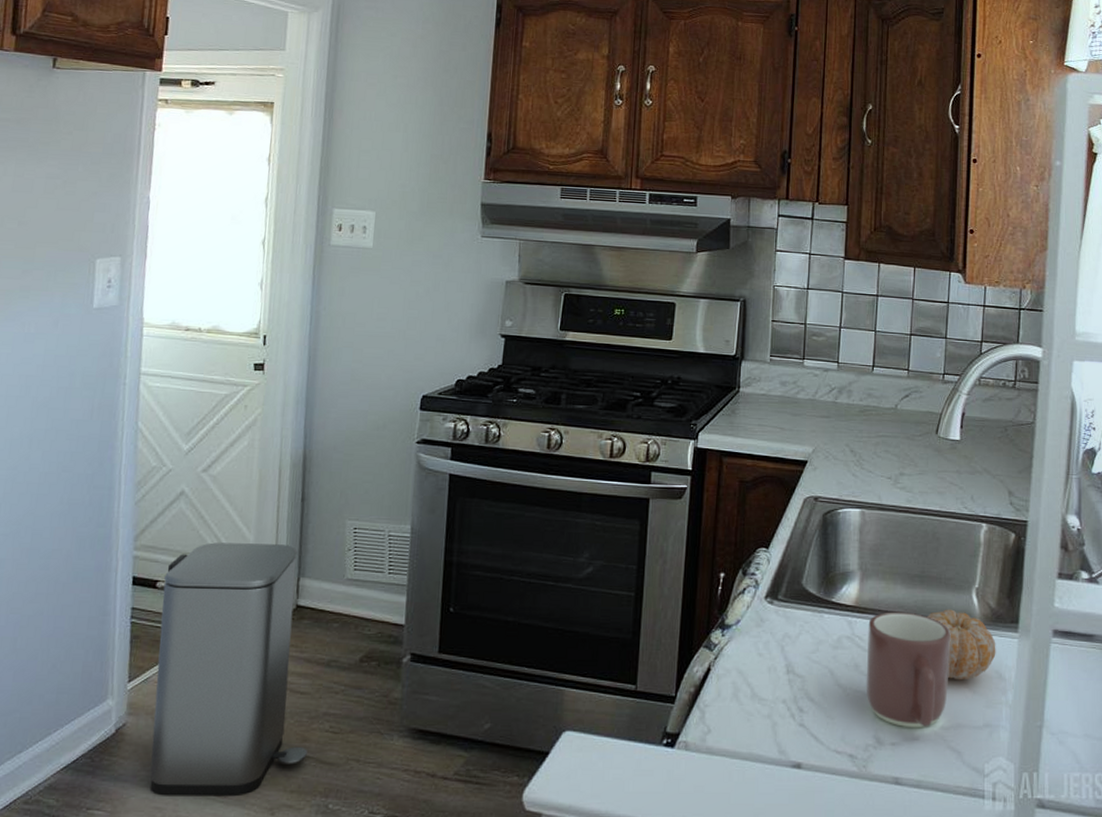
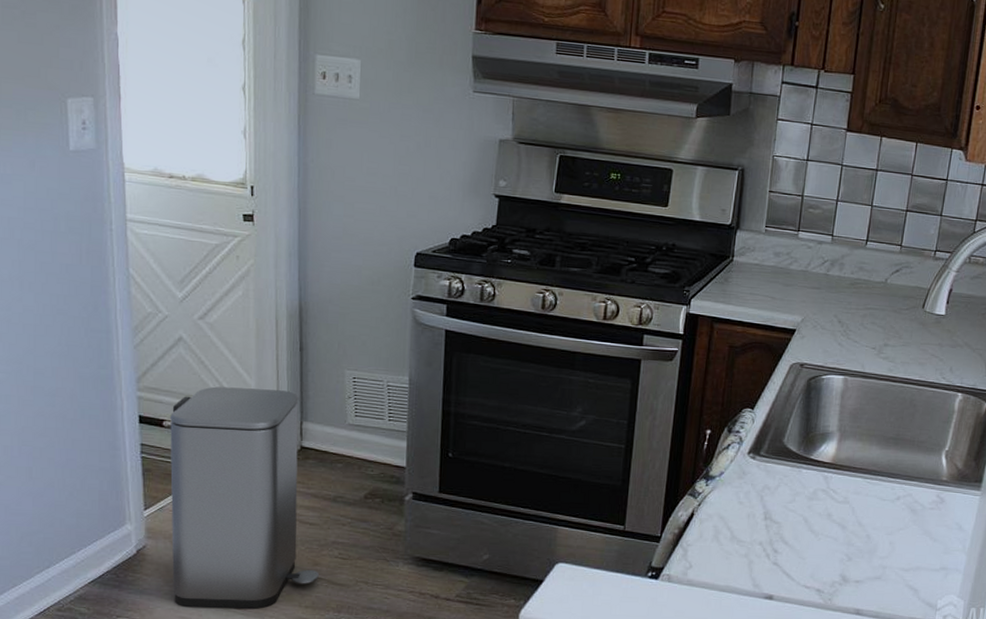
mug: present [866,611,951,728] -> none [836,469,919,569]
fruit: present [927,609,996,681] -> none [898,468,959,530]

